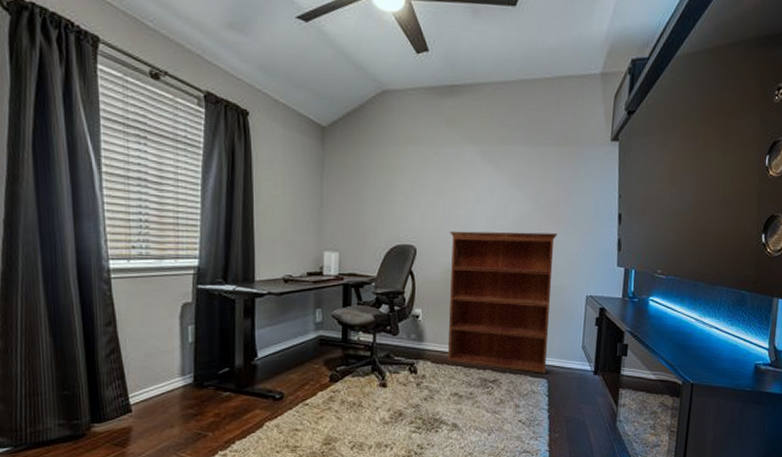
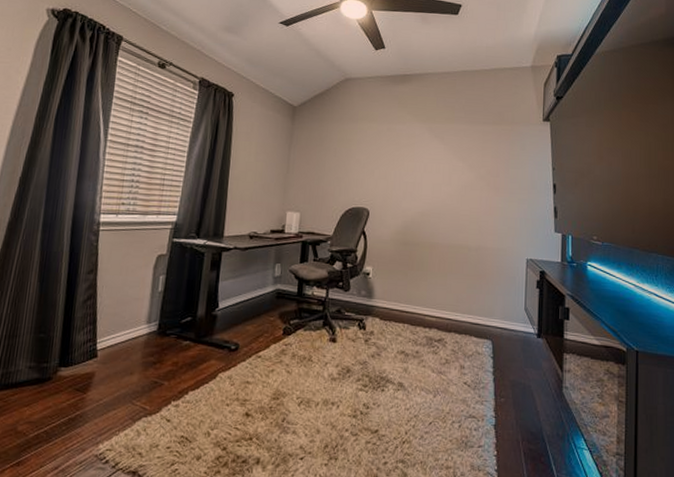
bookcase: present [448,231,558,373] -> none [395,196,498,334]

